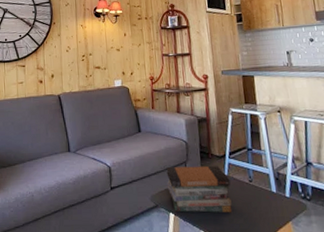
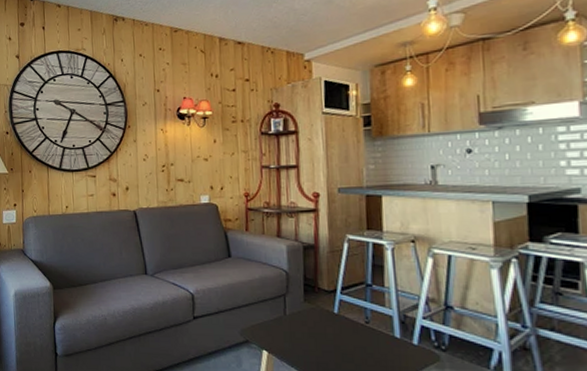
book stack: present [166,165,232,213] -> none [260,299,341,357]

